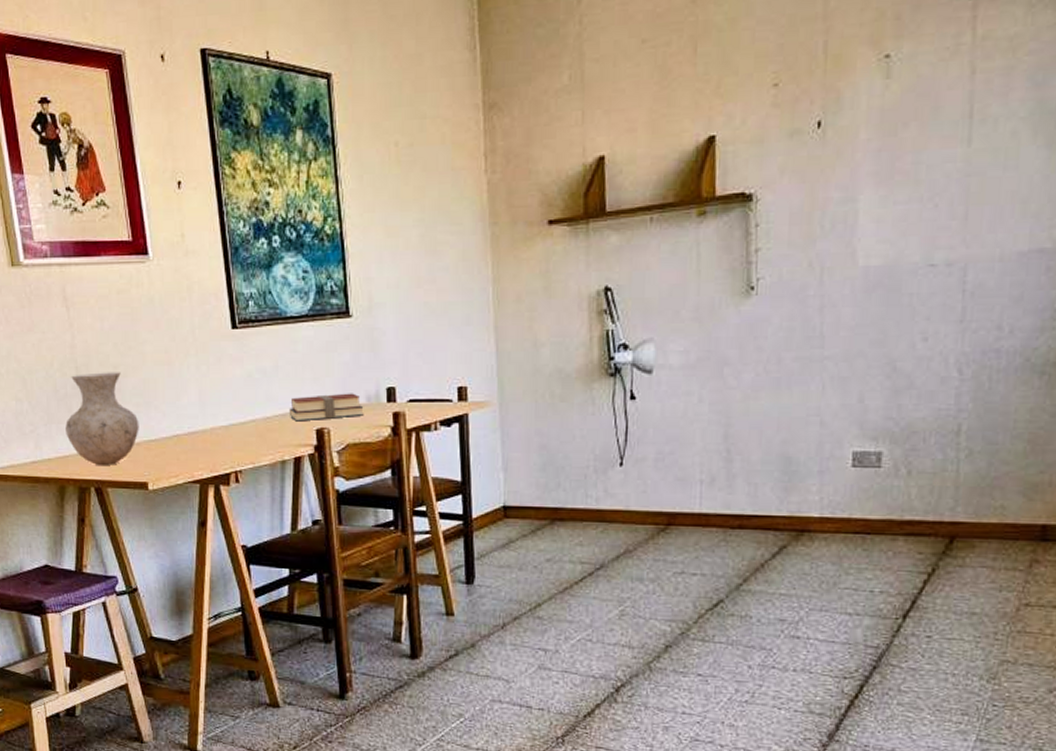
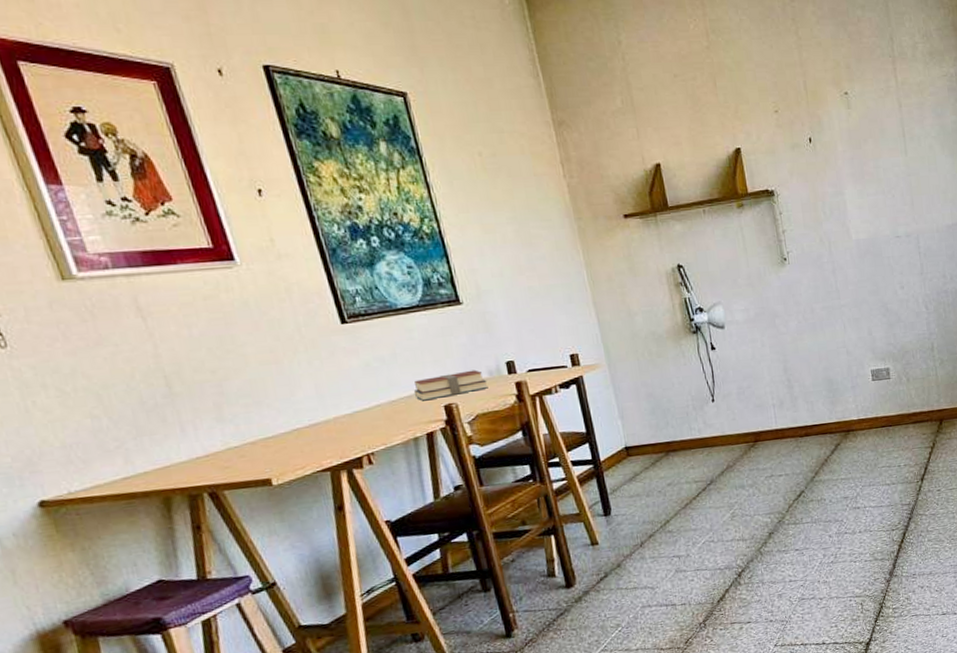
vase: present [65,372,139,466] -> none [160,376,253,471]

